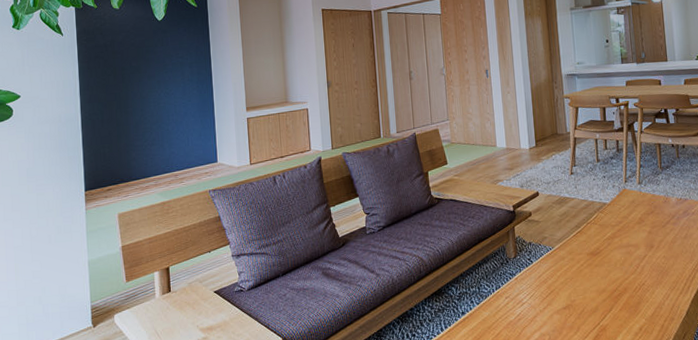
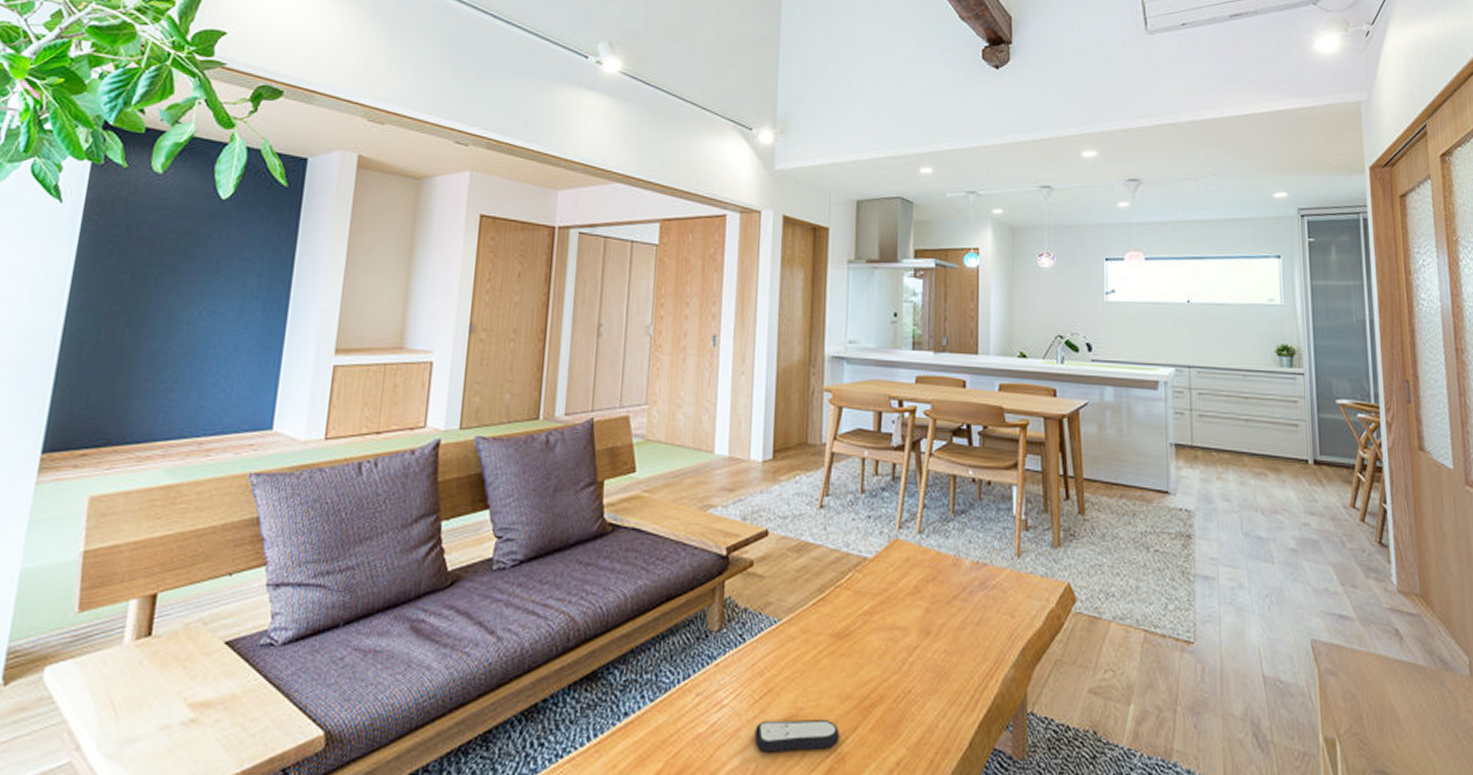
remote control: none [545,306,601,329] -> present [754,720,840,753]

